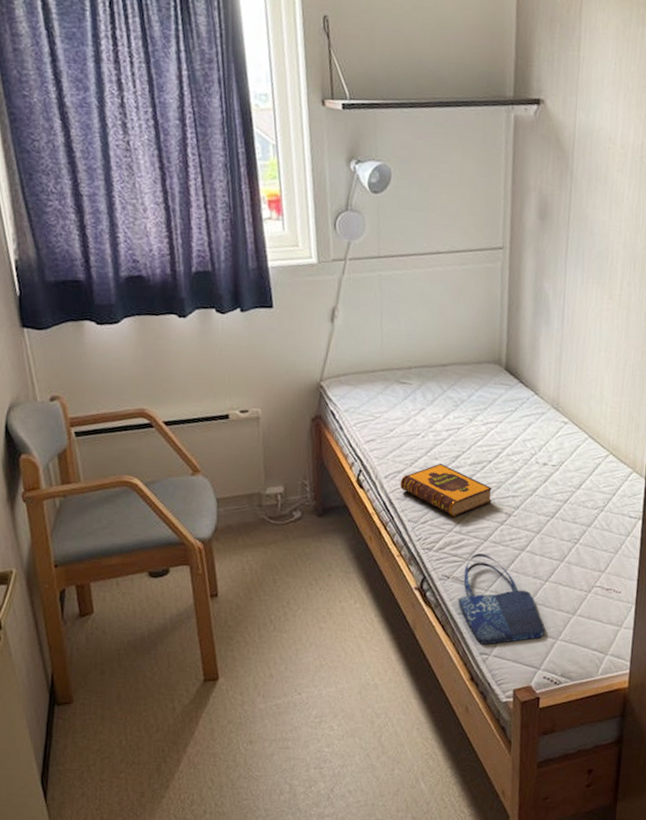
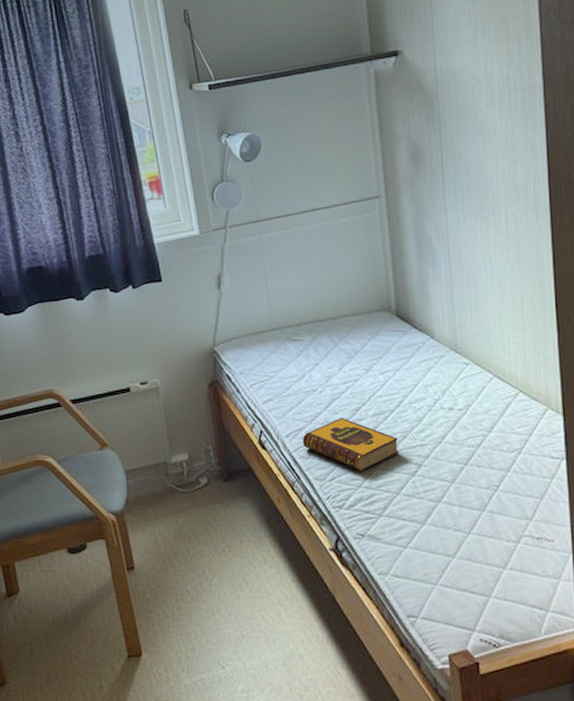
shopping bag: present [458,553,545,645] -> none [377,508,474,606]

